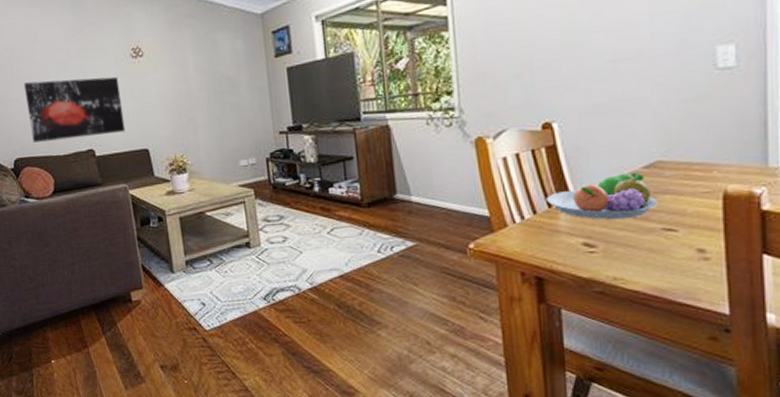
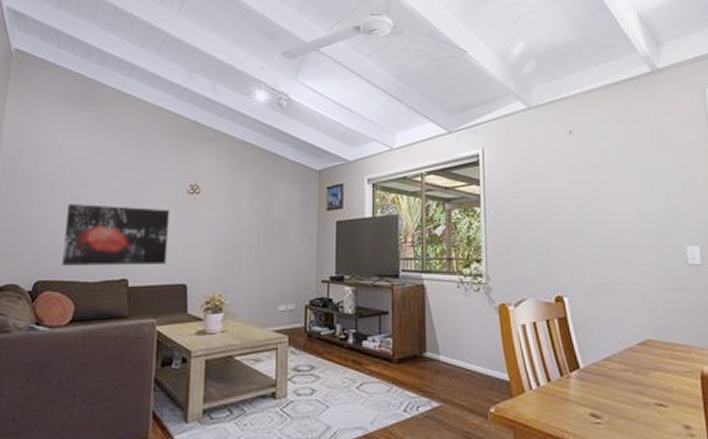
fruit bowl: present [546,173,658,220] -> none [558,348,651,392]

